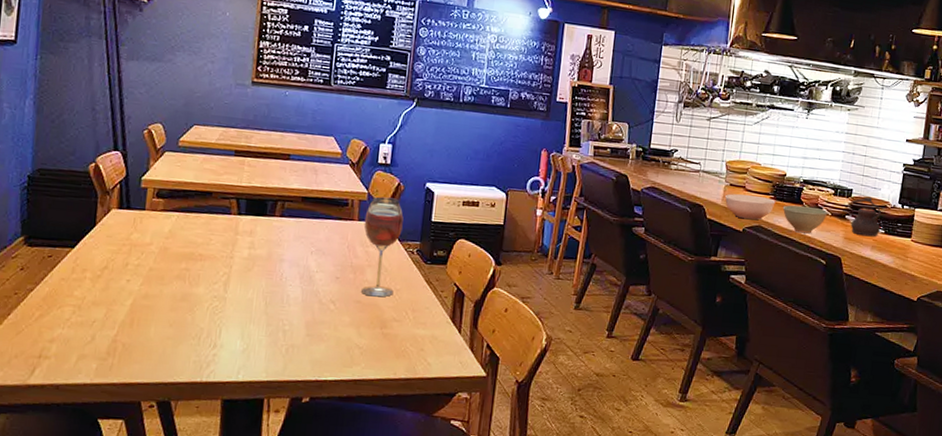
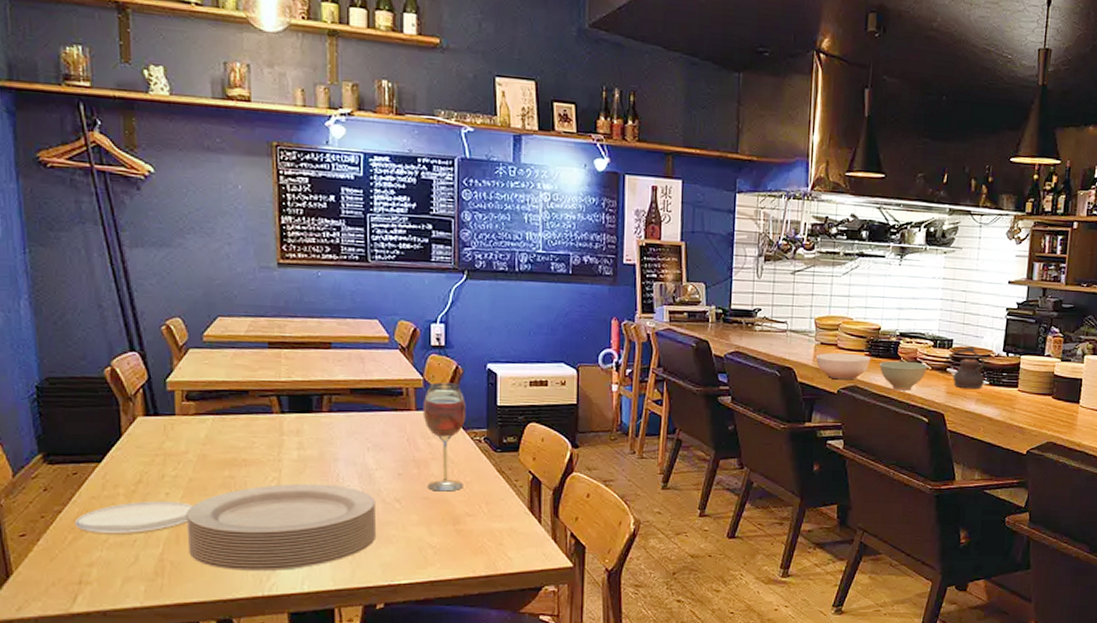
plate: none [42,286,151,316] -> present [74,500,194,535]
plate: none [140,279,313,360] -> present [186,483,377,571]

